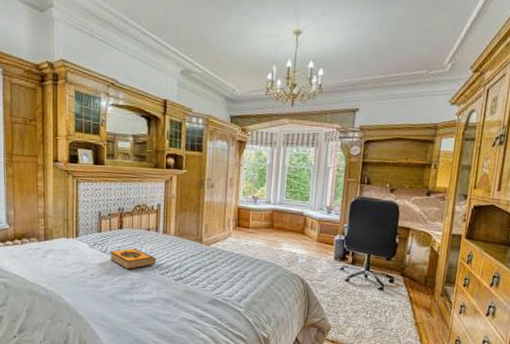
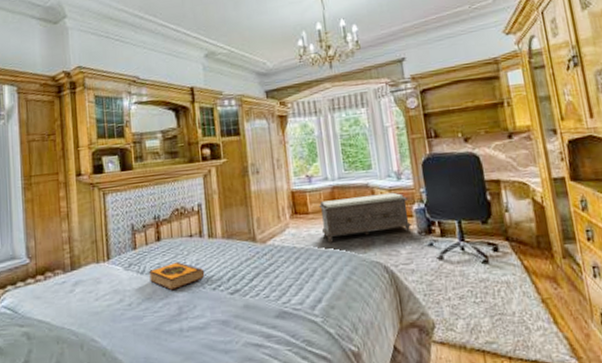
bench: none [257,220,332,256] -> present [318,192,411,243]

